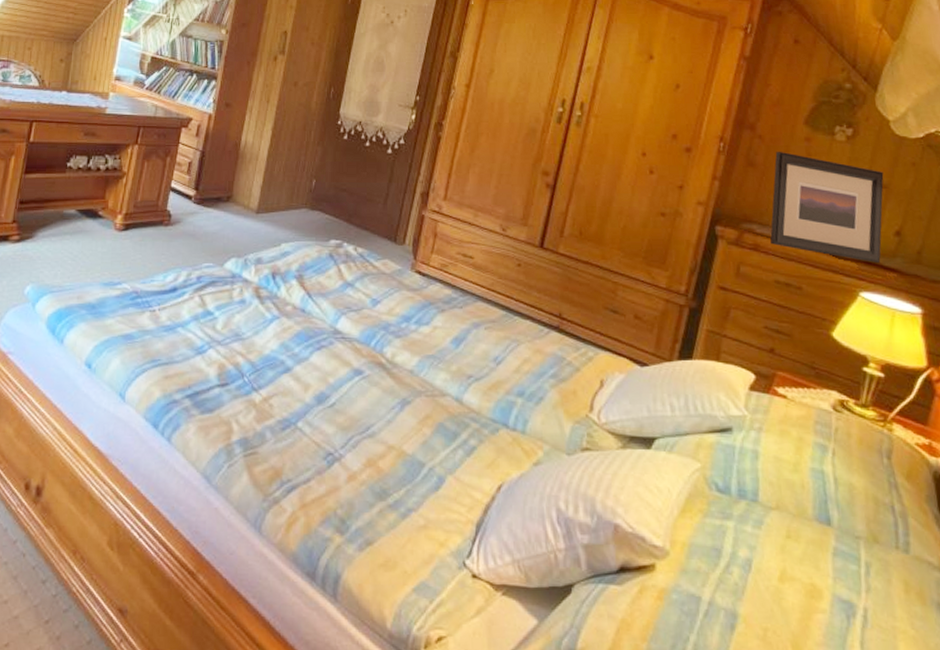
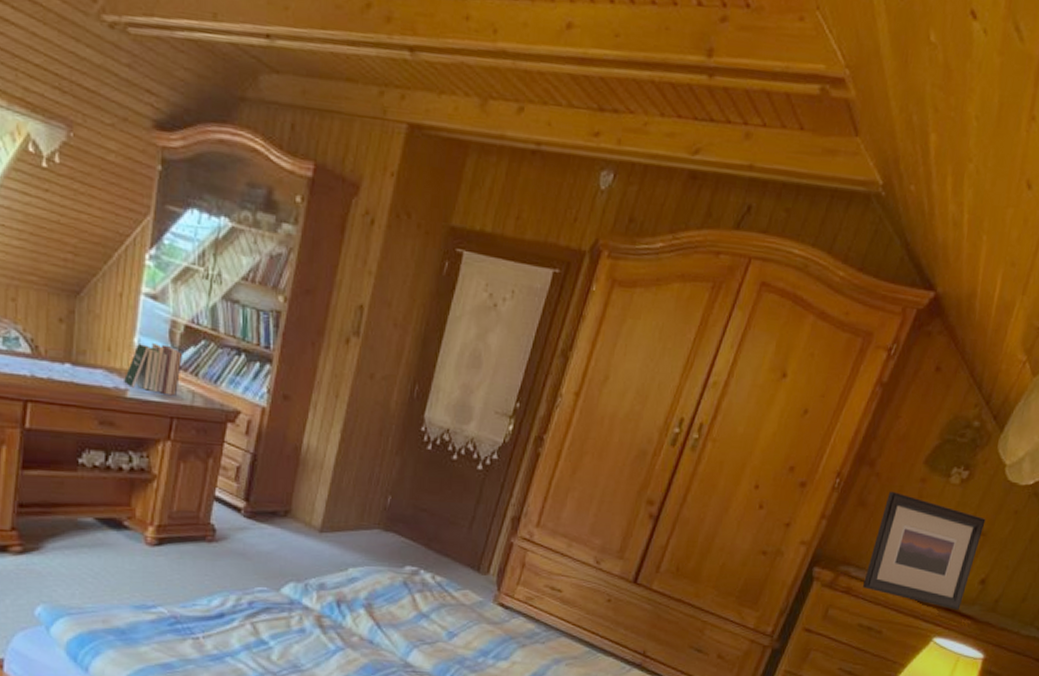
books: none [105,72,150,110] -> present [124,343,183,396]

